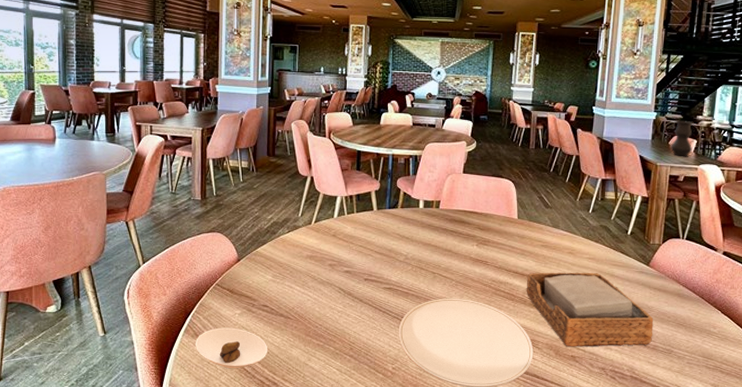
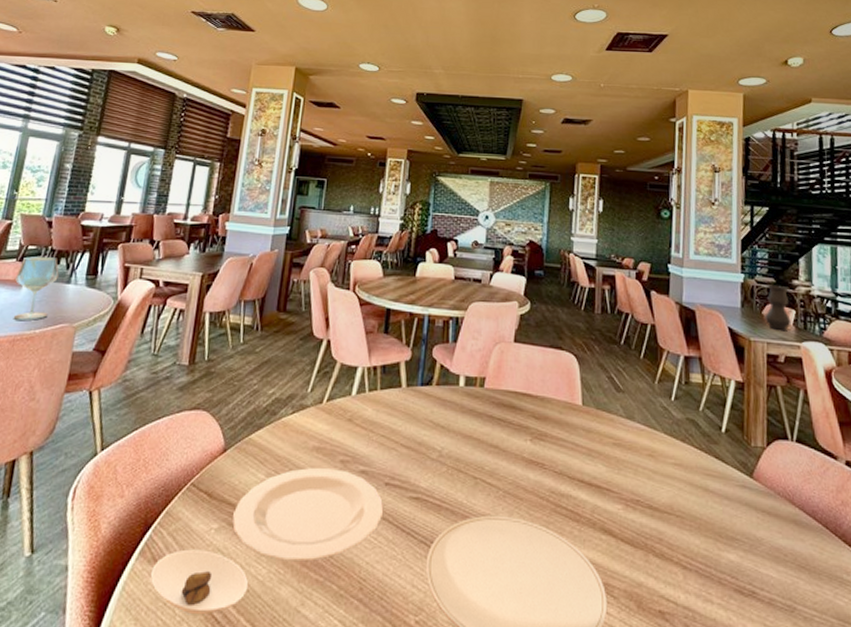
wine glass: none [48,120,83,170] -> present [13,257,59,320]
plate: none [250,269,365,333] -> present [232,467,384,562]
napkin holder: present [526,272,654,347] -> none [595,482,767,598]

